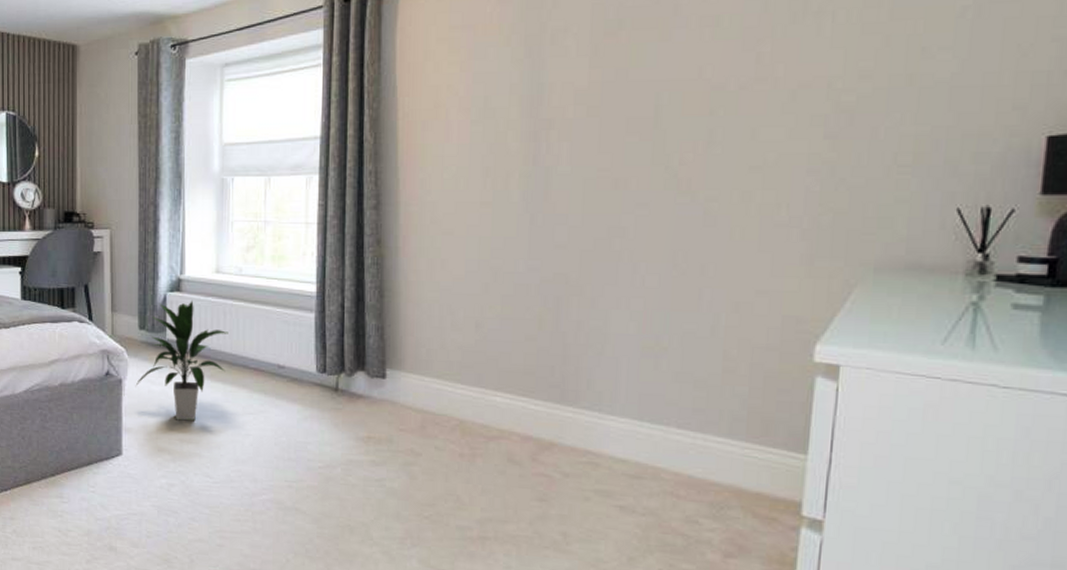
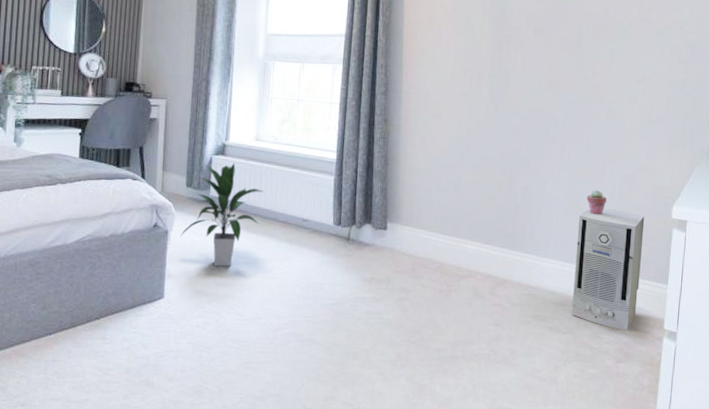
air purifier: none [652,348,768,516] -> present [571,208,645,331]
potted succulent: none [672,324,705,357] -> present [586,190,607,215]

